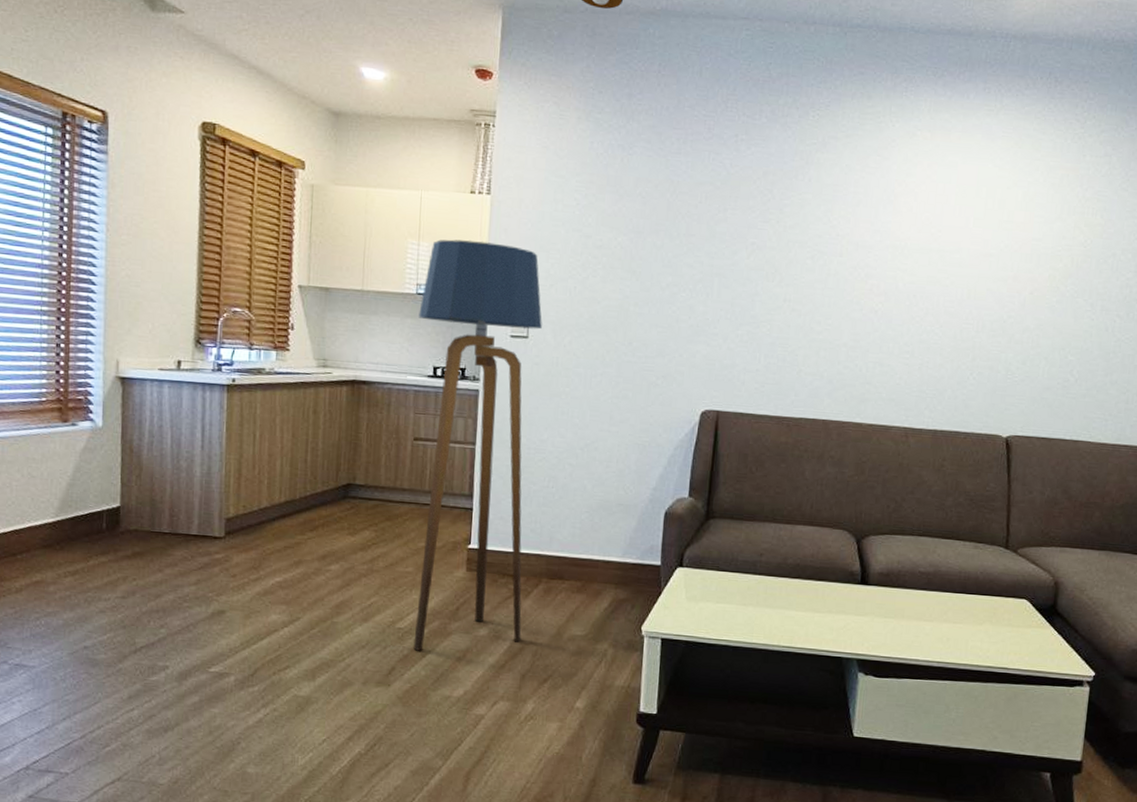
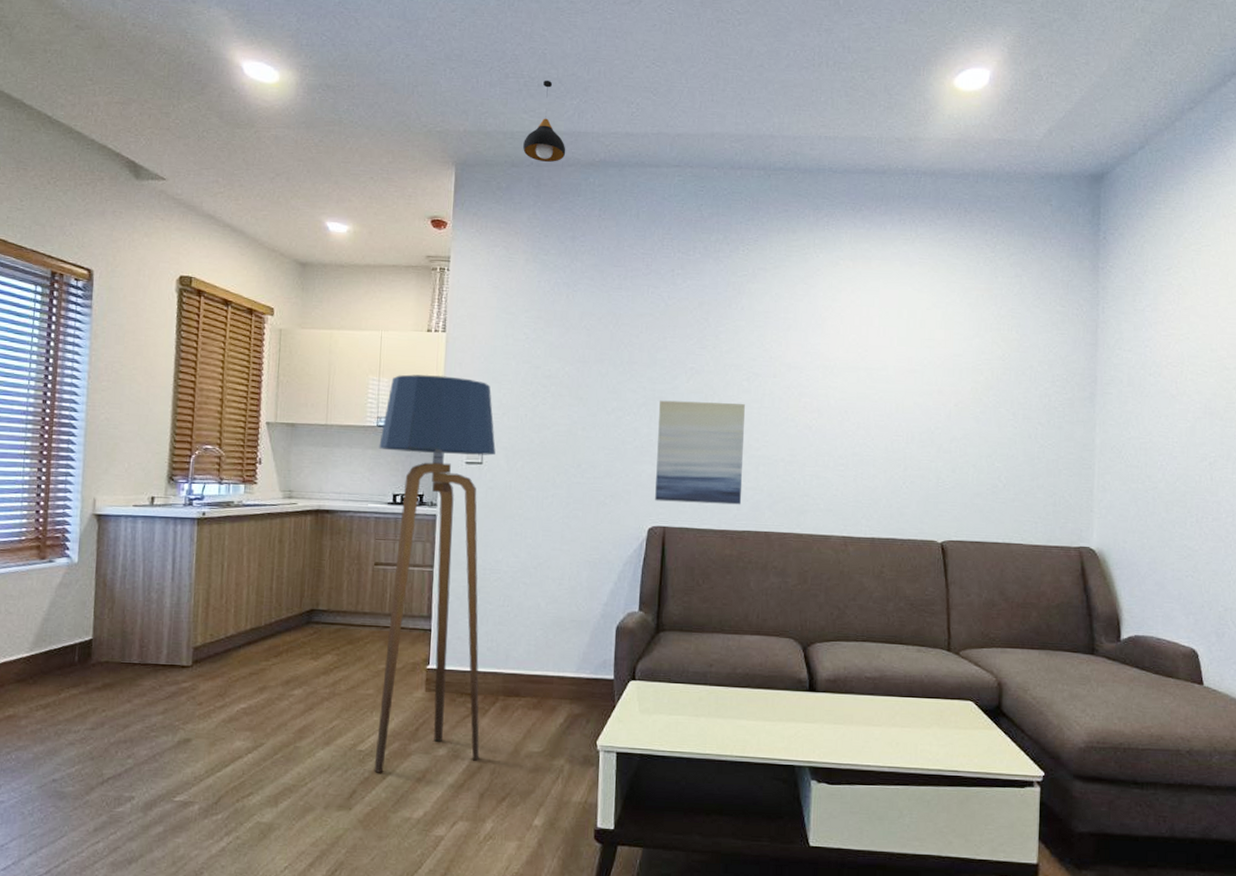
wall art: none [709,276,808,391] -> present [655,400,745,505]

